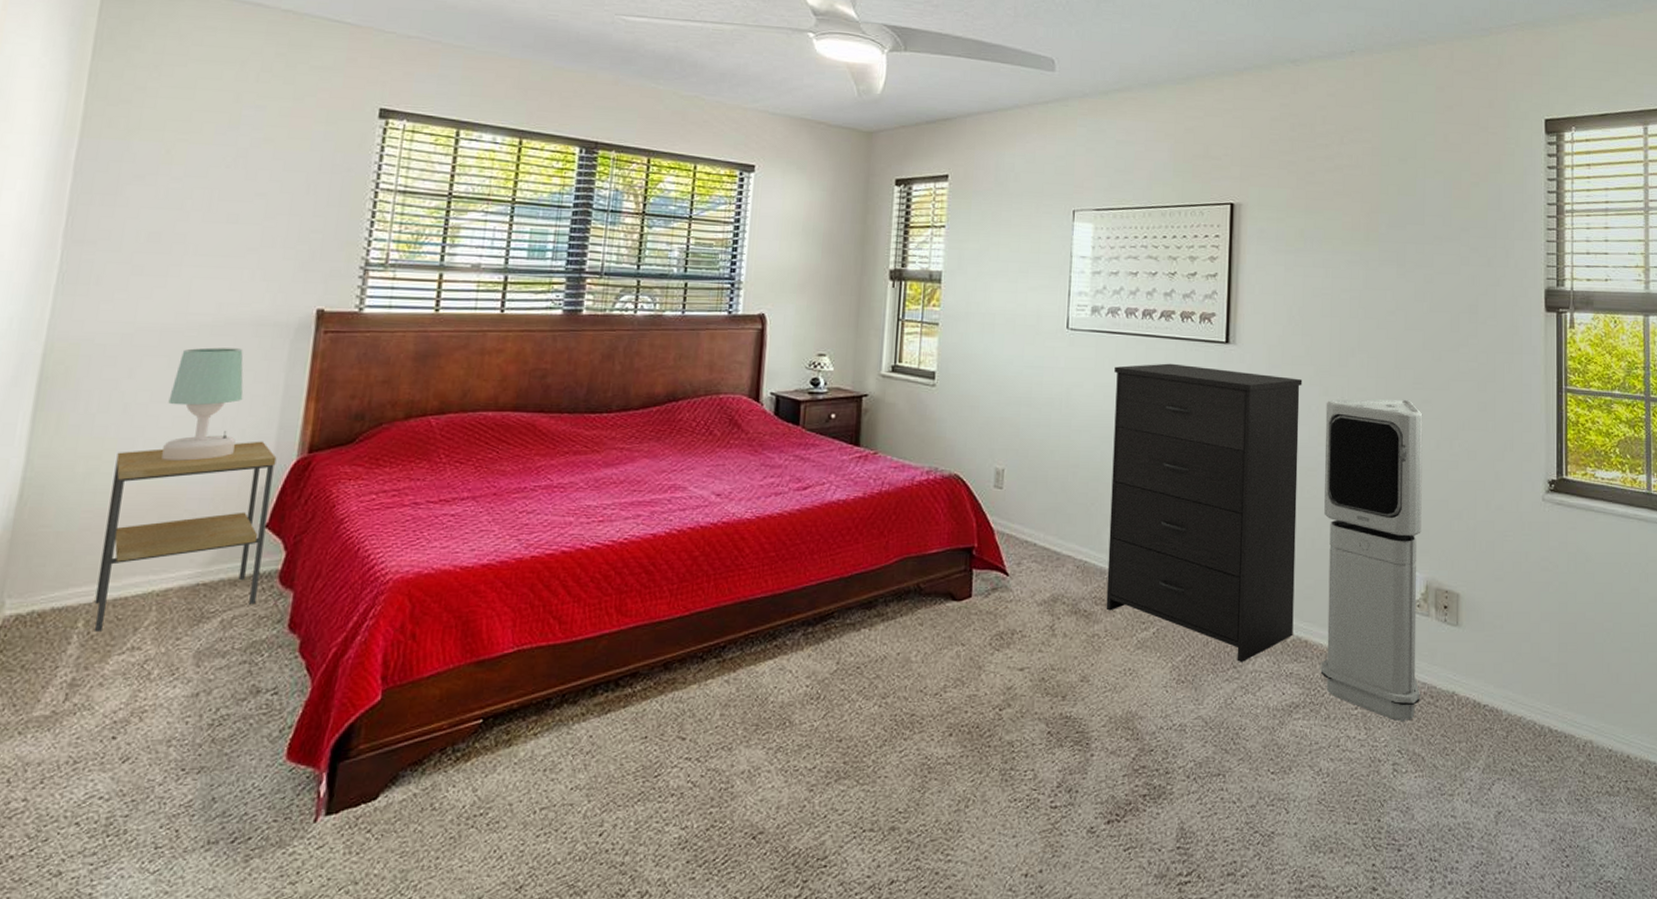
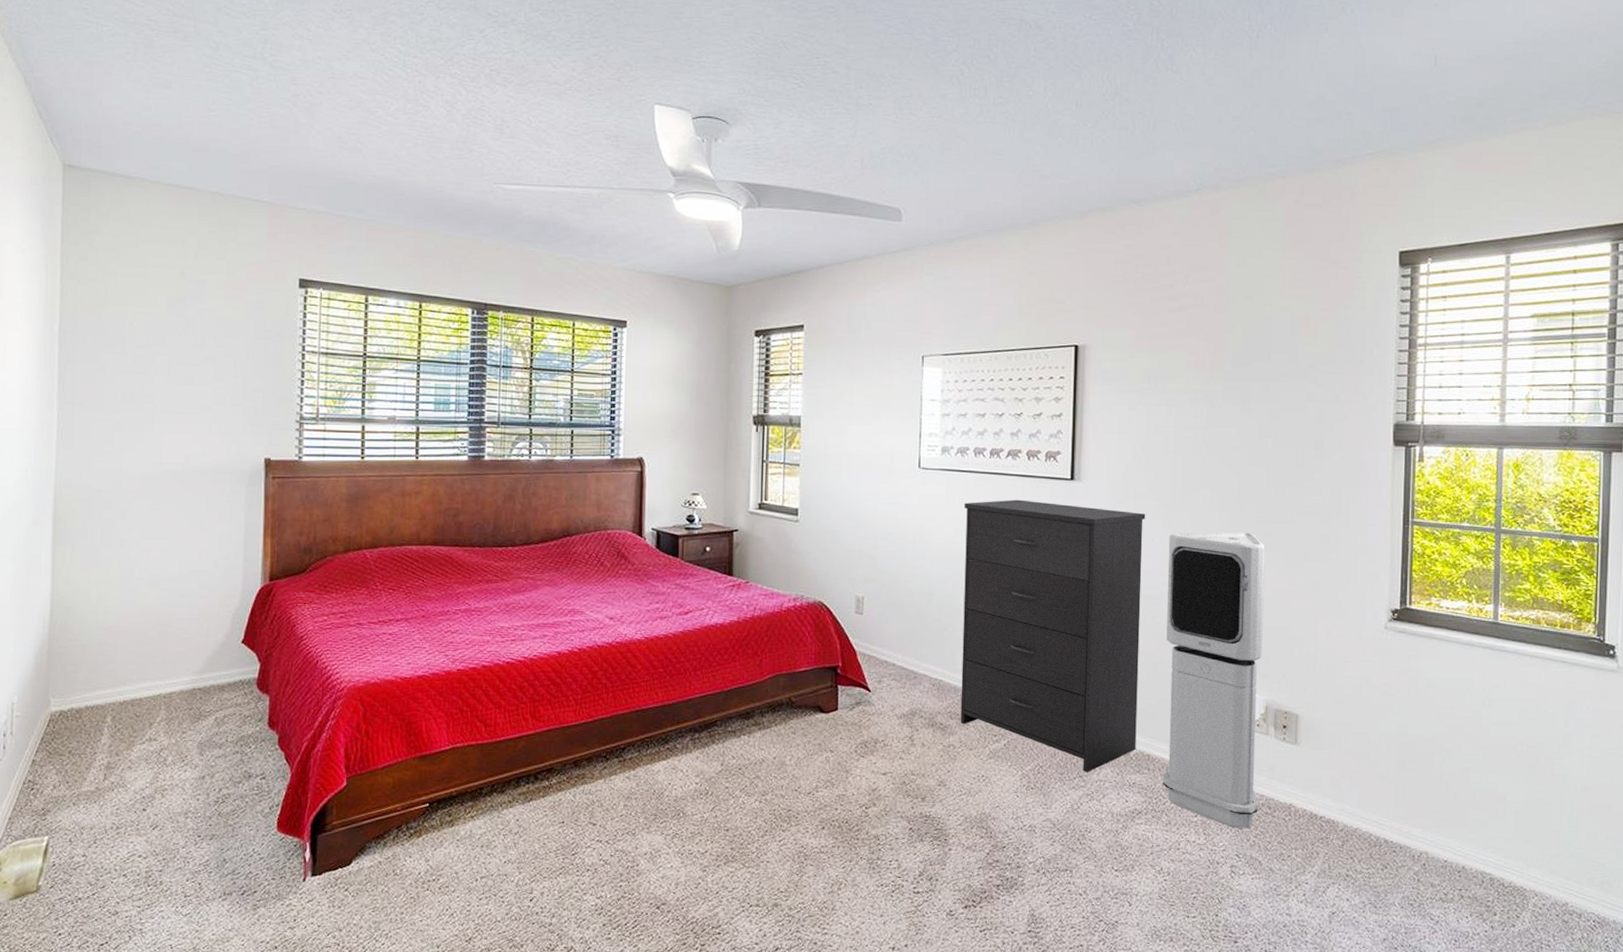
side table: present [94,441,277,633] -> none [117,571,245,726]
table lamp: present [161,347,244,461] -> none [155,492,213,587]

